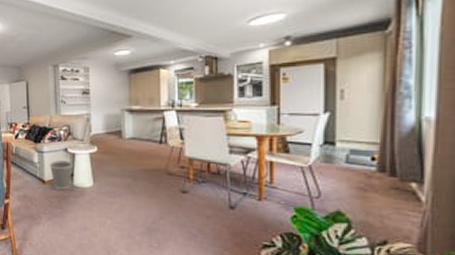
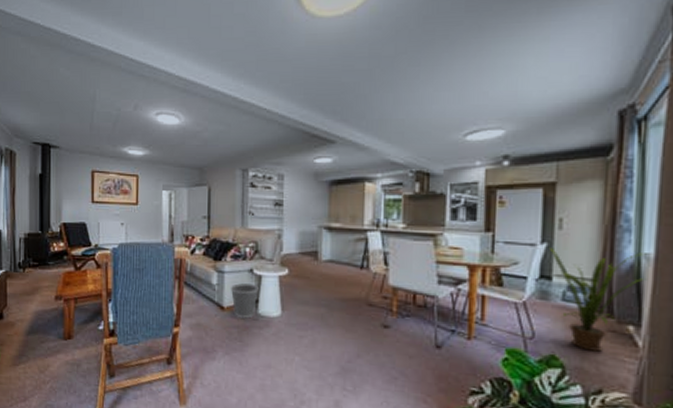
house plant: none [331,115,433,207] -> present [549,246,652,352]

